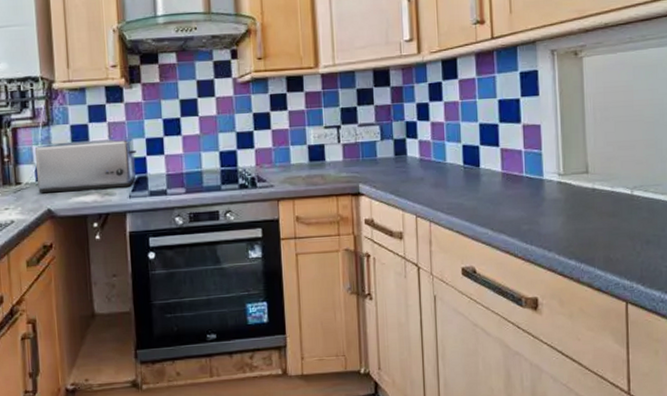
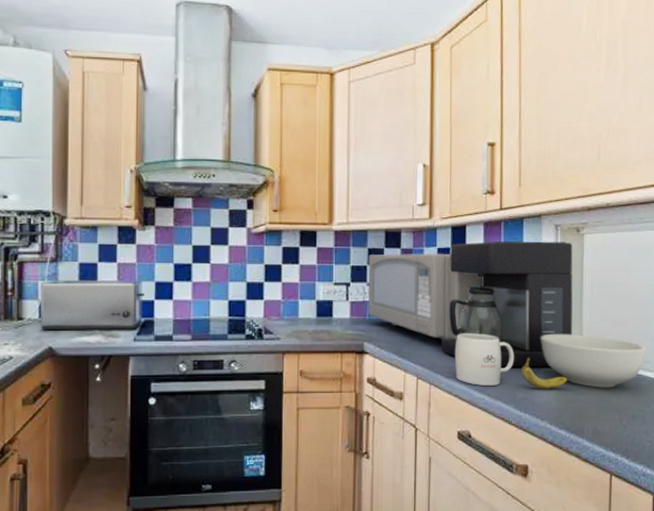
microwave: none [357,88,480,176] -> present [368,253,485,339]
coffee maker: none [439,66,577,200] -> present [441,241,573,367]
mug: none [453,167,517,220] -> present [454,333,515,386]
fruit: none [525,187,574,220] -> present [521,357,567,389]
bowl: none [542,161,656,215] -> present [540,334,645,388]

